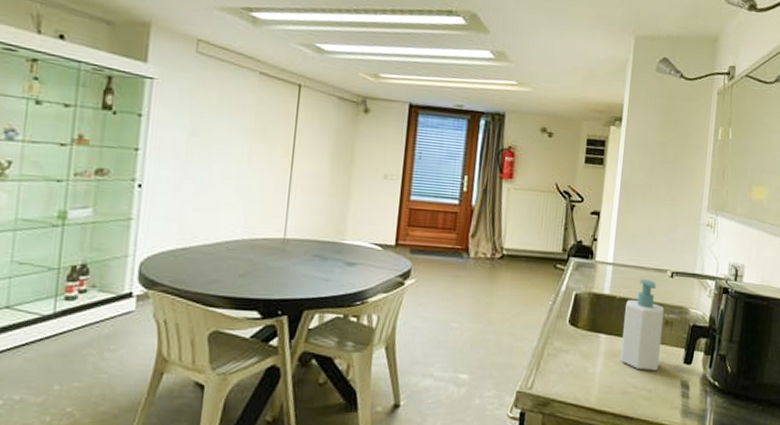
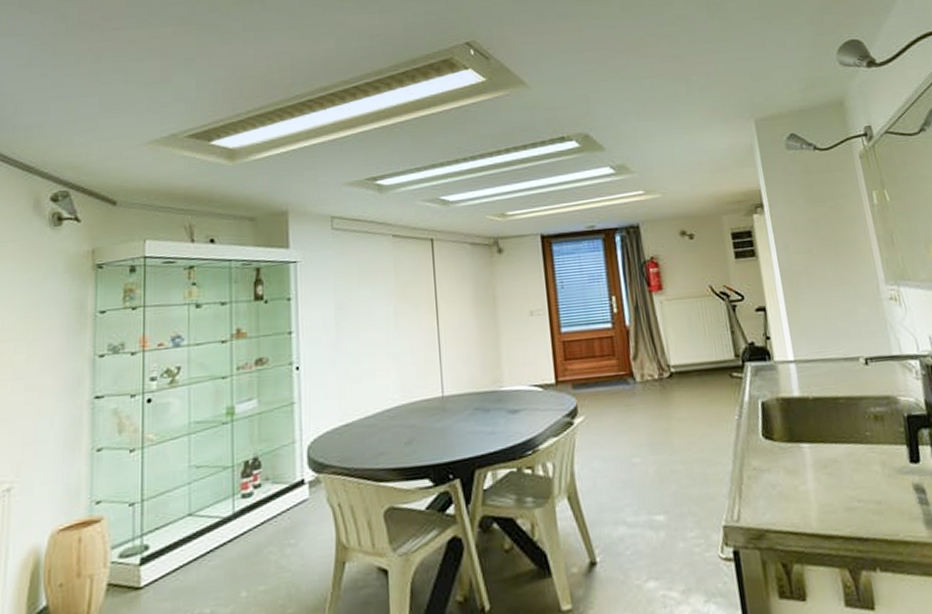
soap bottle: present [620,278,665,371] -> none [822,371,882,479]

